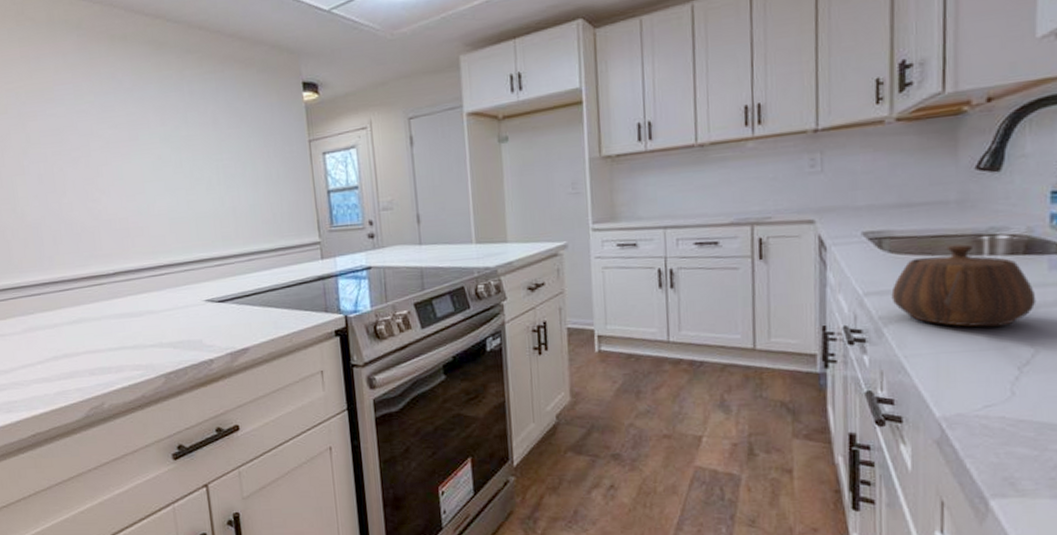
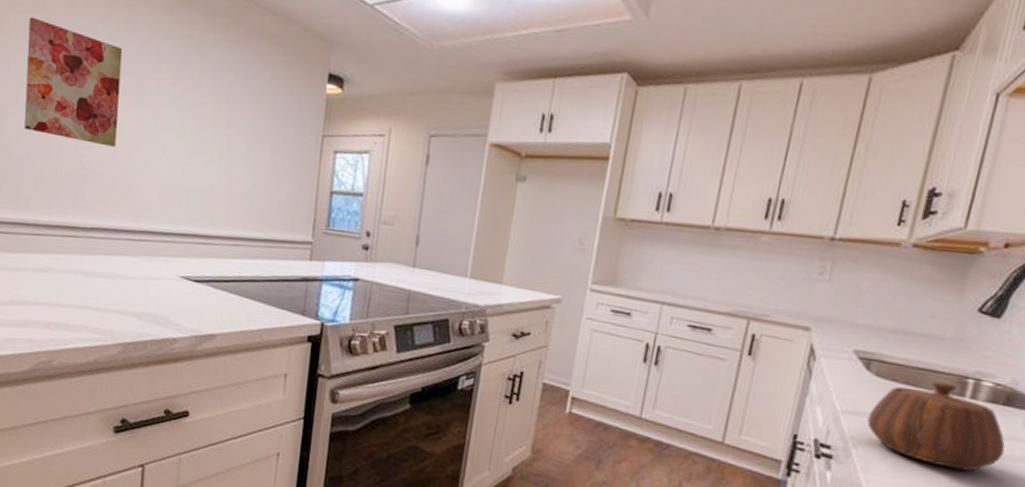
wall art: none [20,92,122,196] -> present [24,17,123,147]

